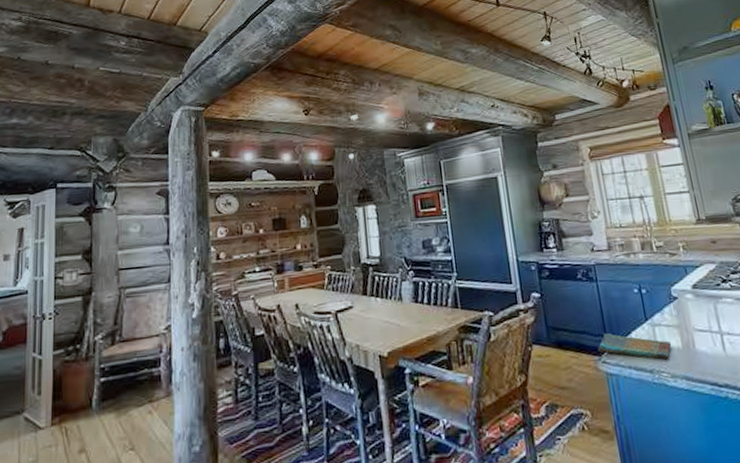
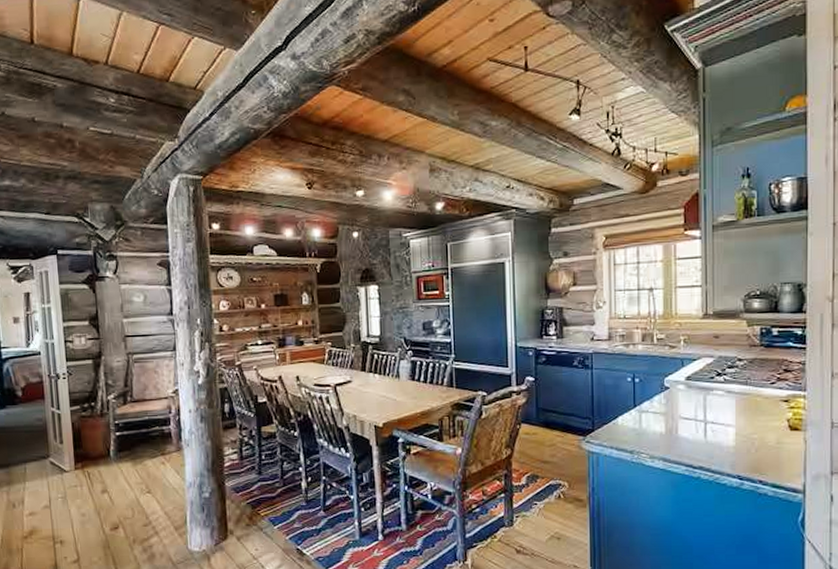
dish towel: present [598,333,671,361] -> none [584,417,654,444]

